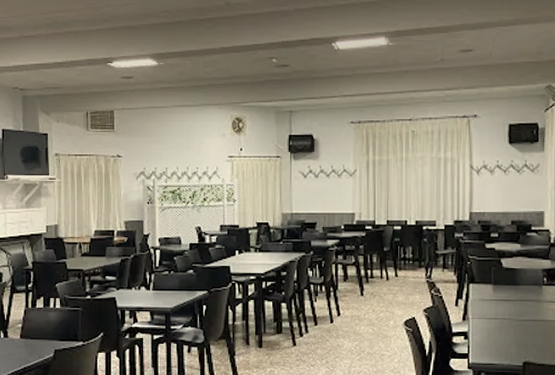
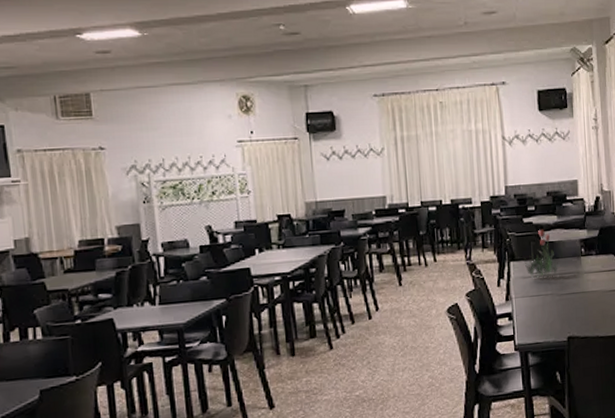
flower: none [483,255,520,303] -> present [524,229,561,279]

